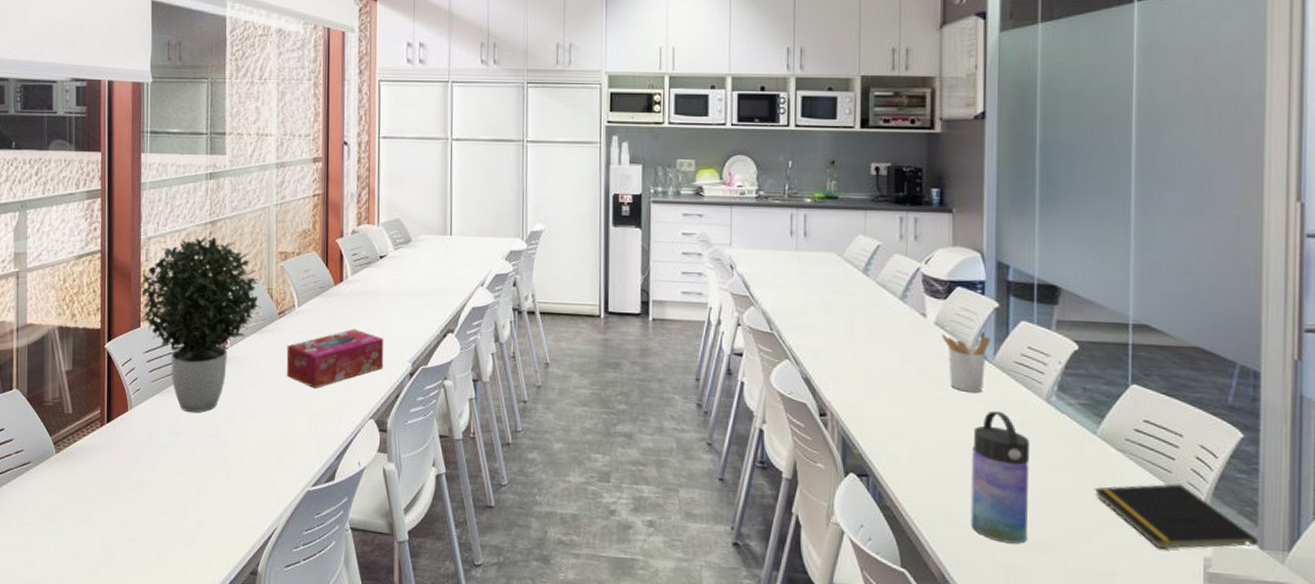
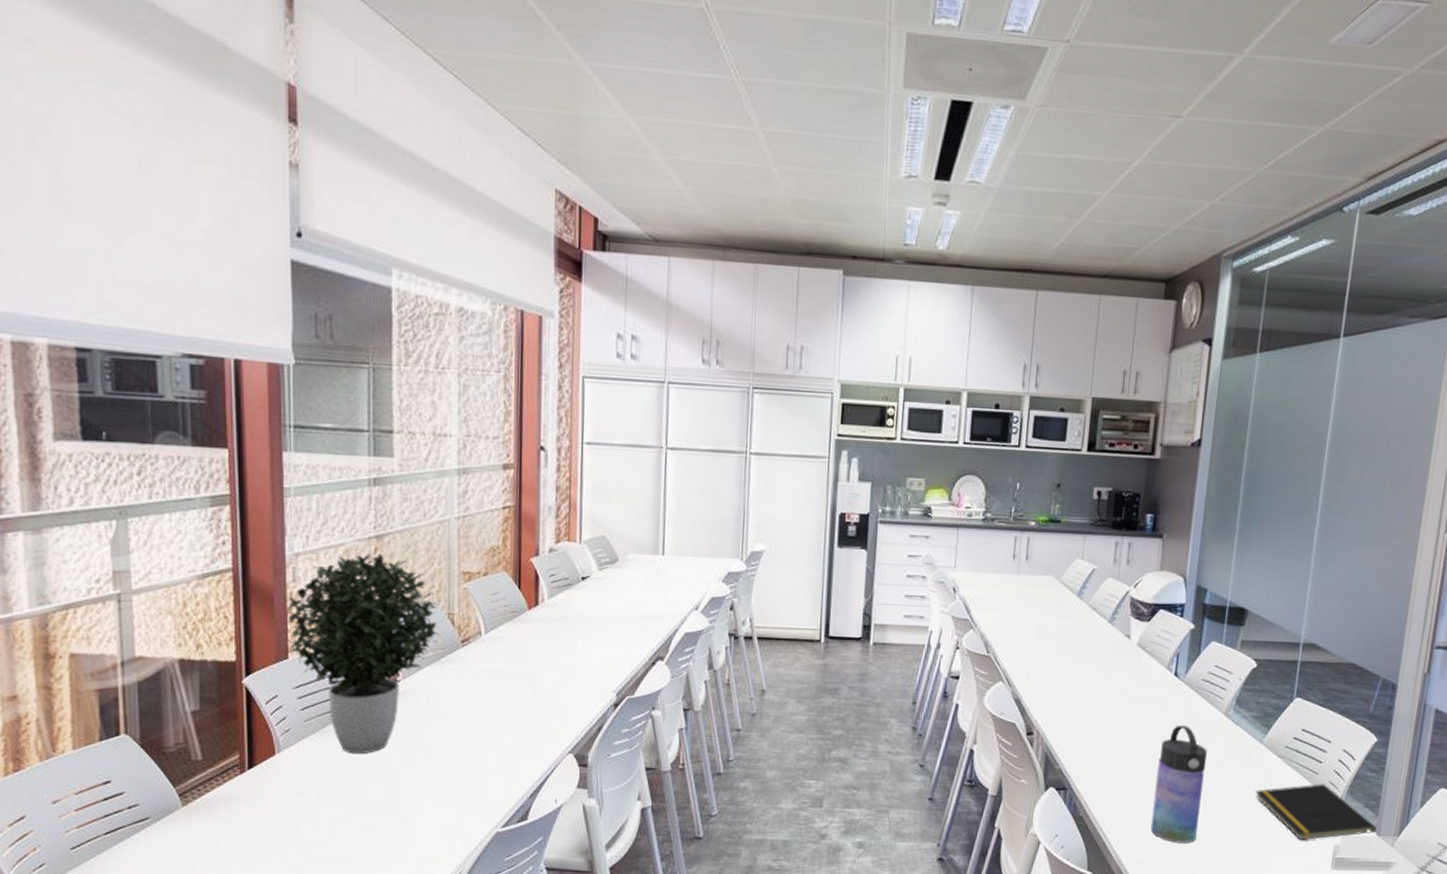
tissue box: present [286,329,384,388] -> none [471,657,586,723]
utensil holder: present [942,334,990,393] -> none [1142,655,1184,709]

